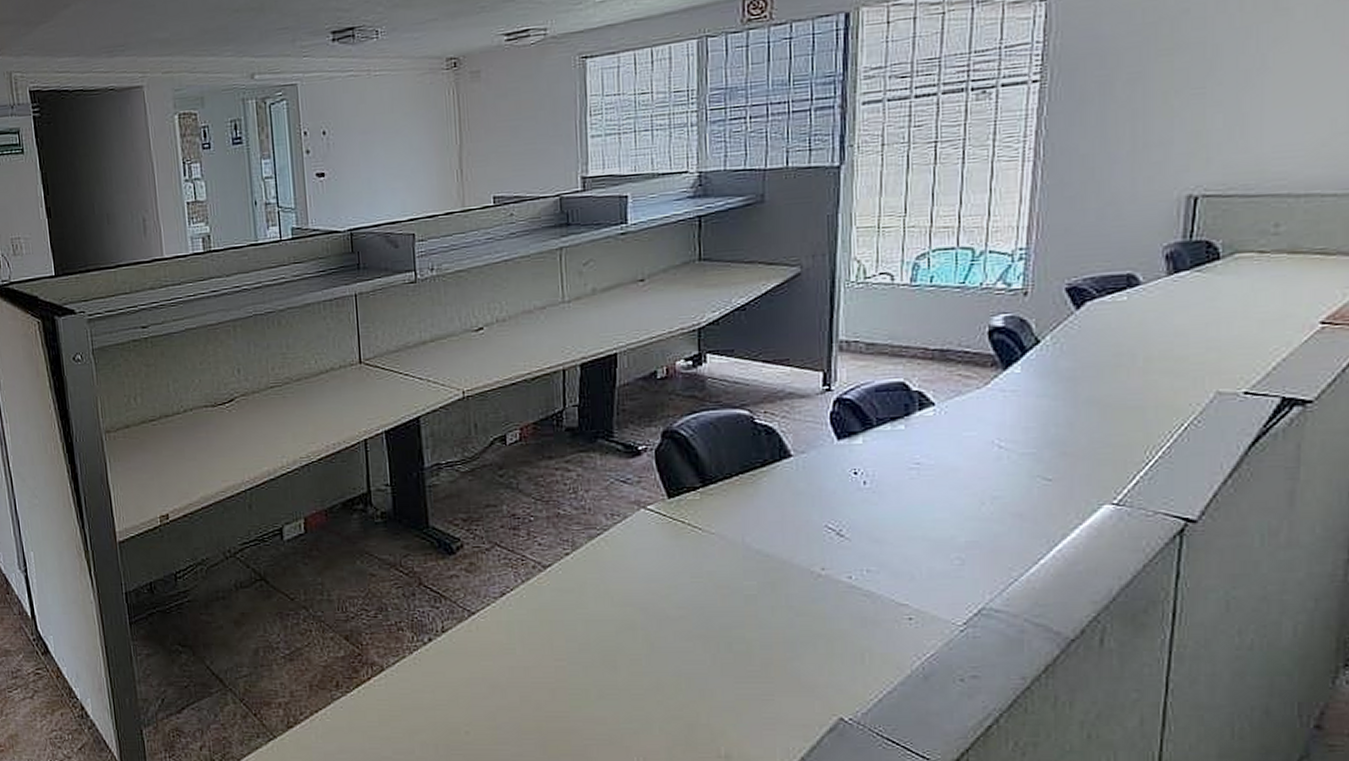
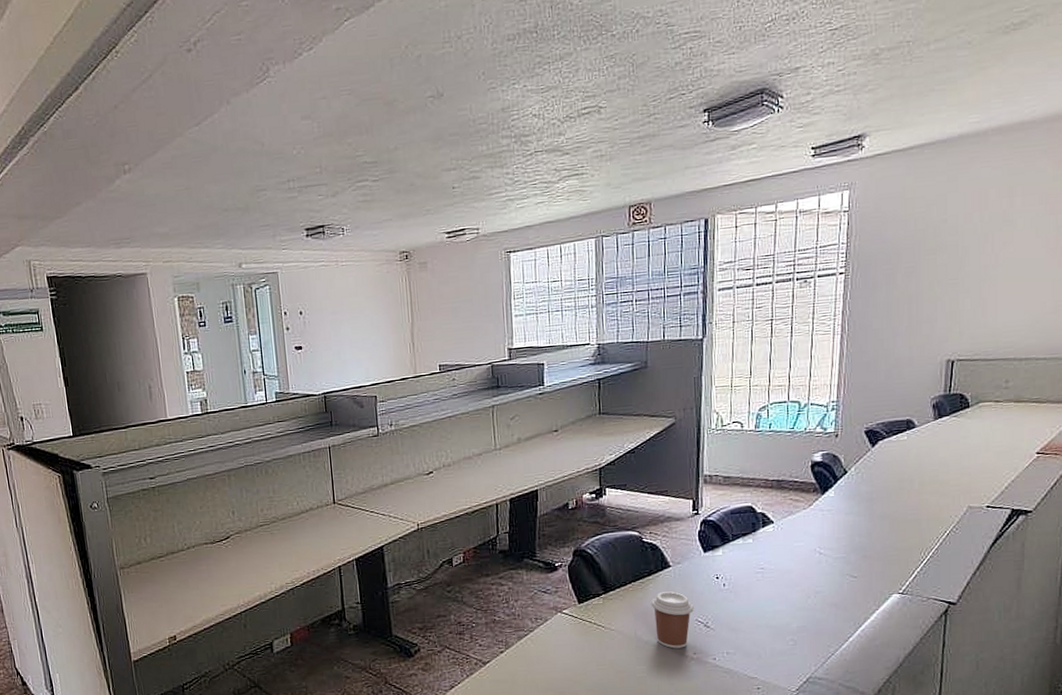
coffee cup: none [764,488,823,561] -> present [650,591,694,649]

